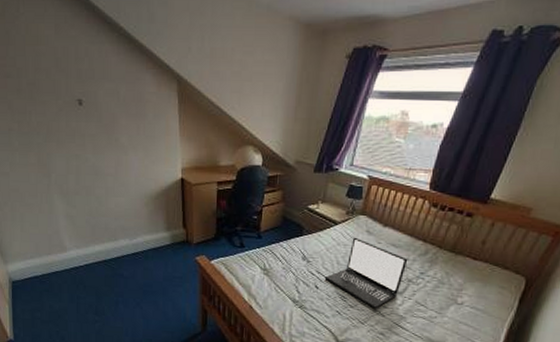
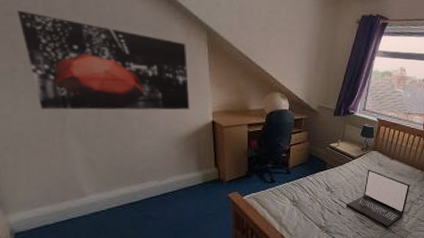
wall art: none [13,71,160,167] -> present [17,10,190,110]

